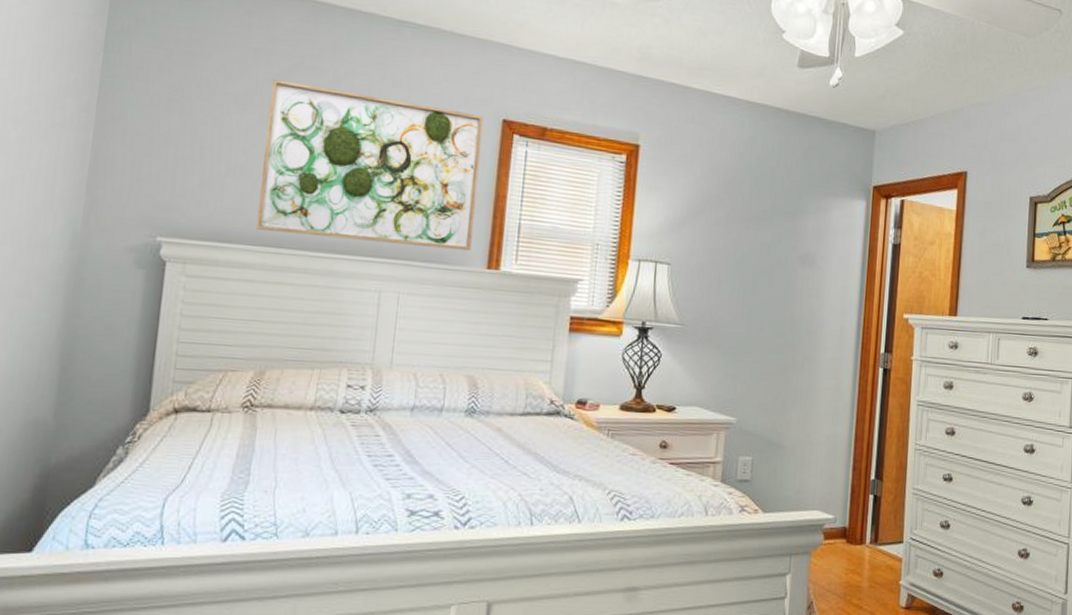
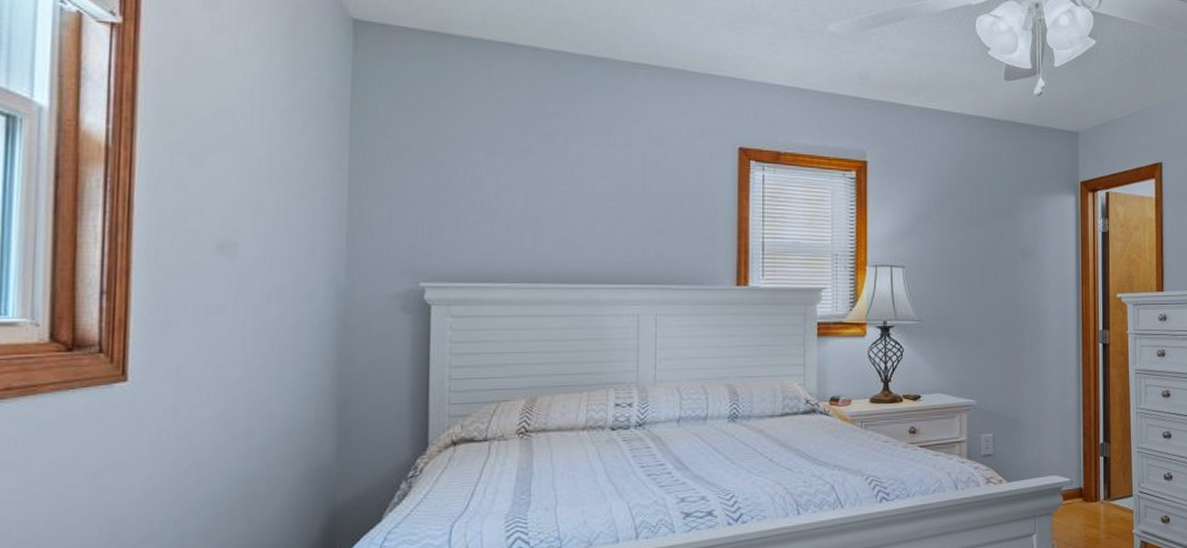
wall art: present [256,79,484,251] -> none [515,126,721,271]

